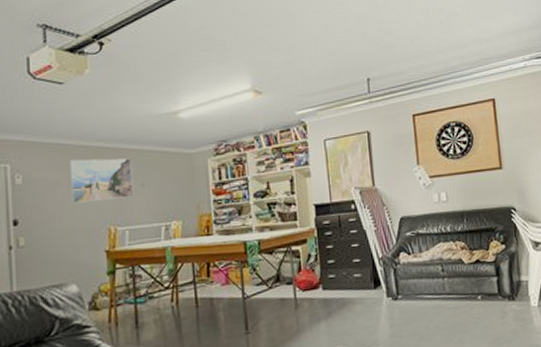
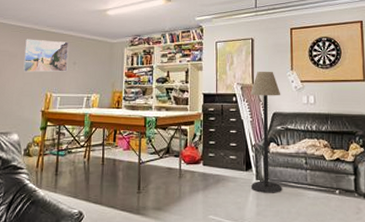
floor lamp: none [371,169,418,312] -> present [250,72,283,193]

